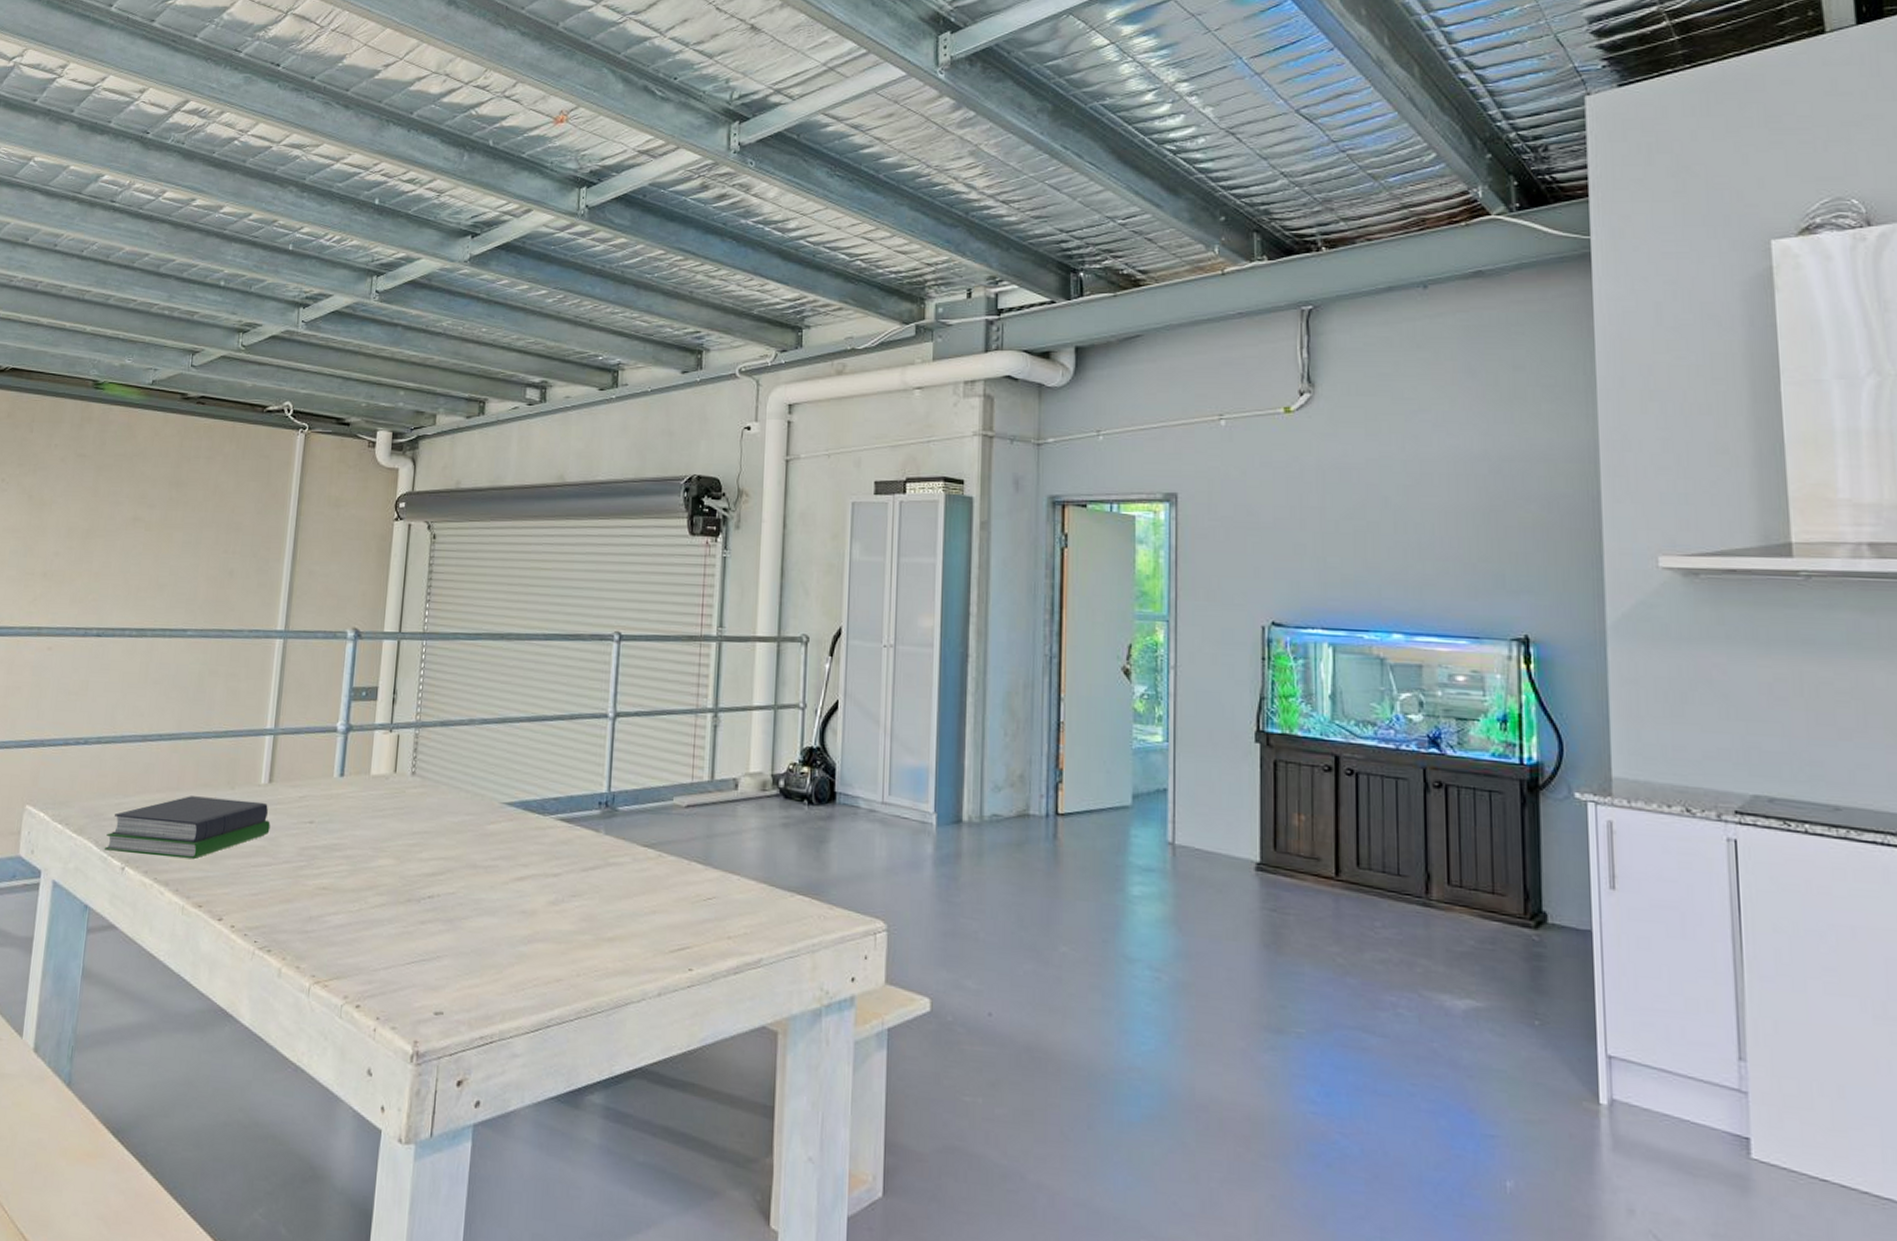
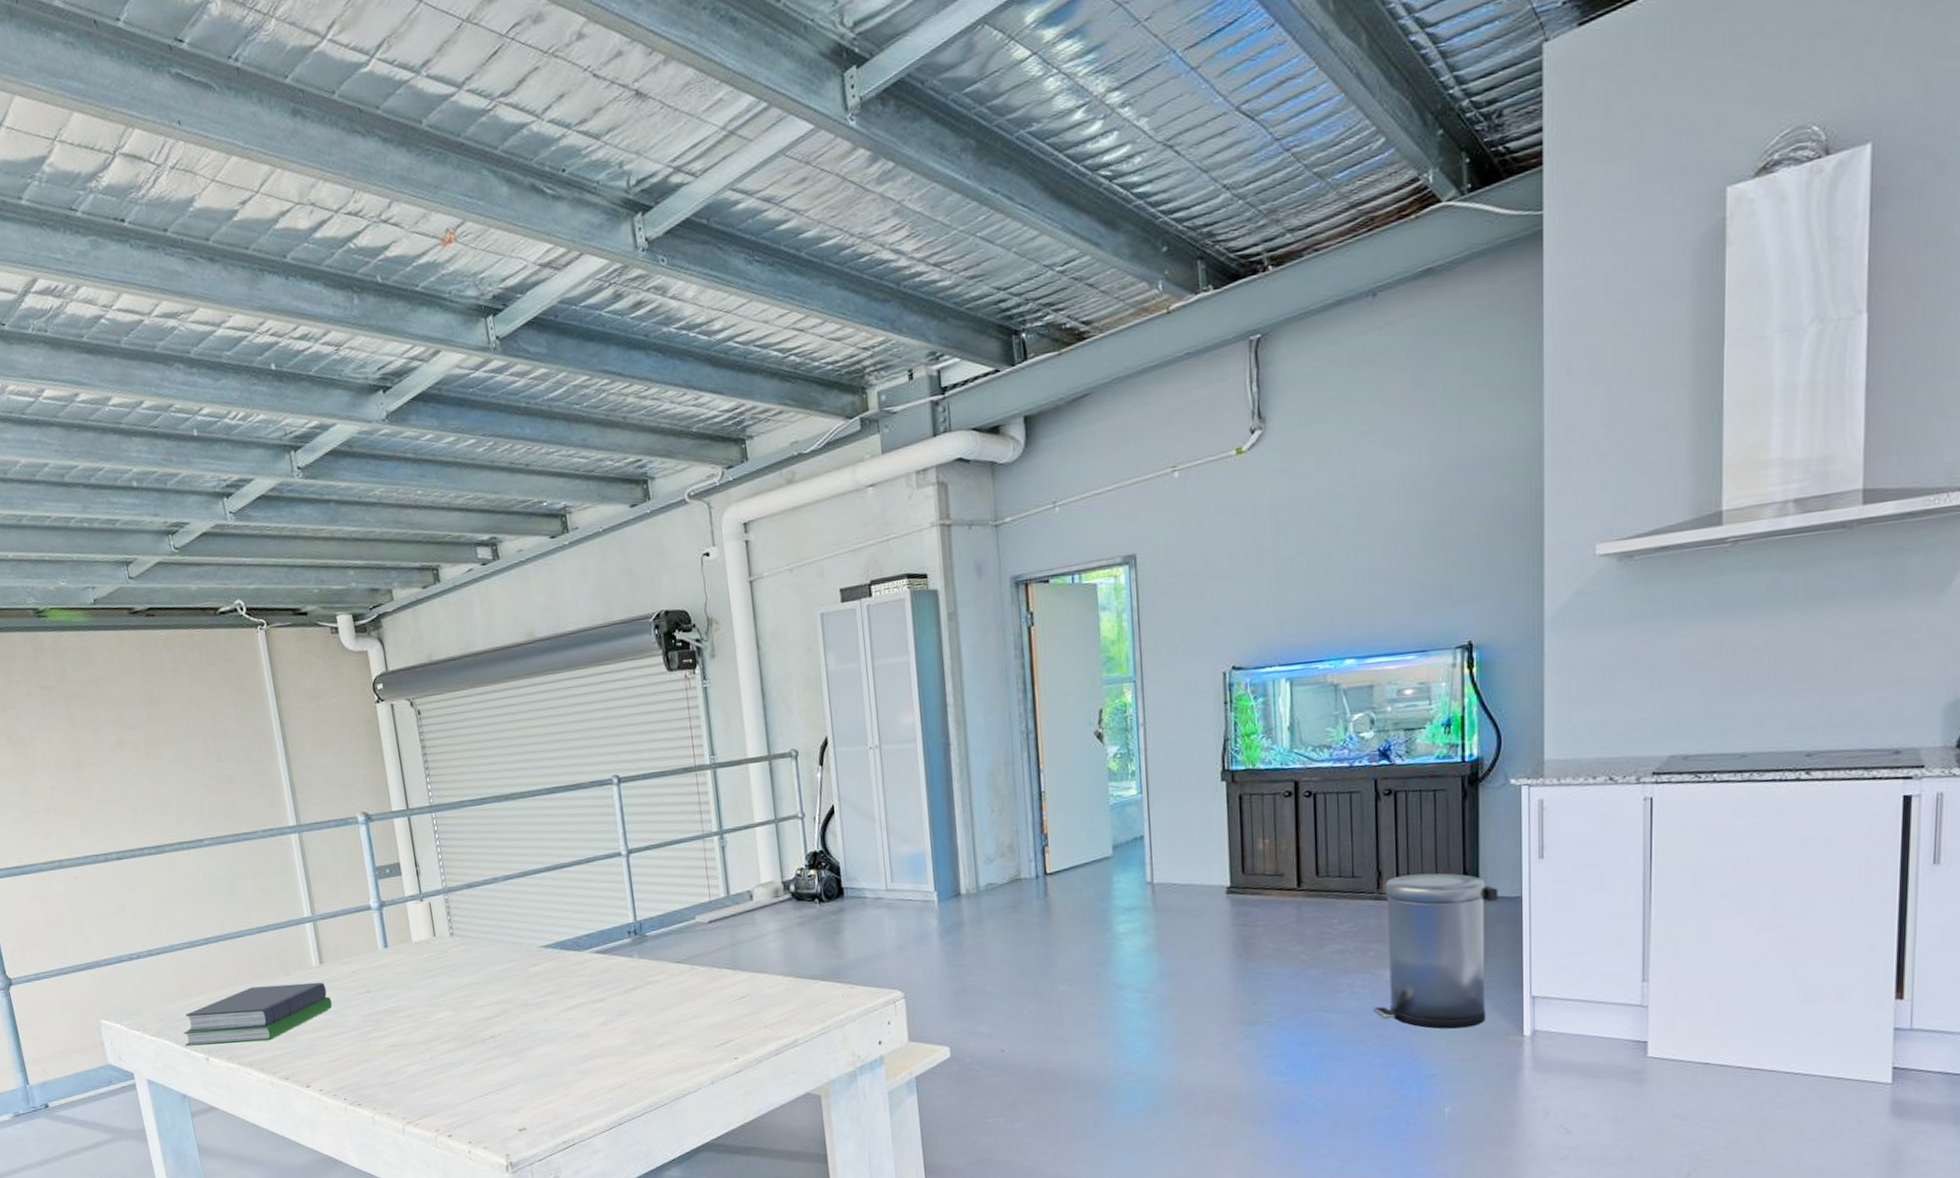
pedal bin: none [1419,882,1565,1082] -> present [1372,873,1498,1029]

